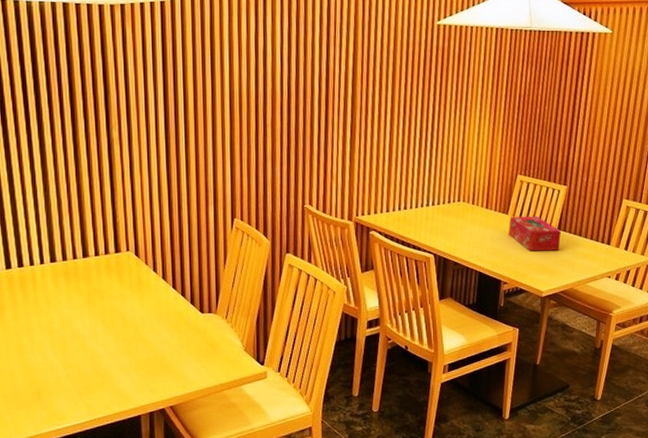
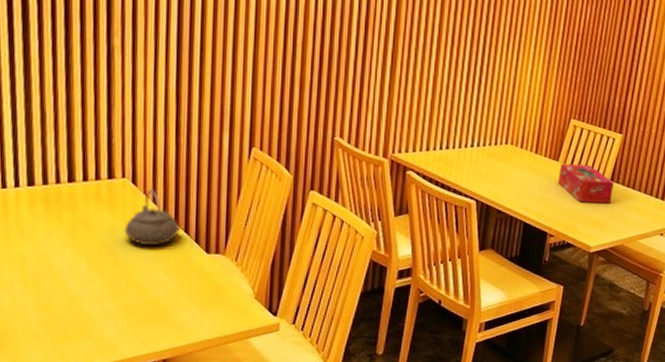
teapot: none [131,260,178,309] -> present [124,190,180,246]

